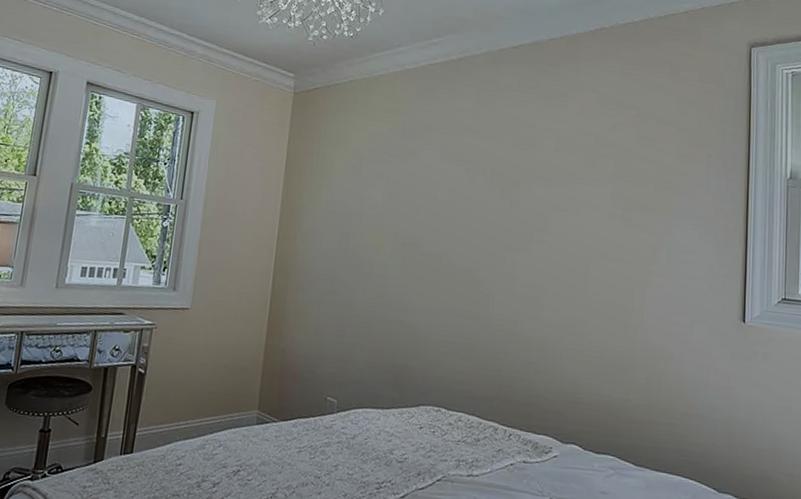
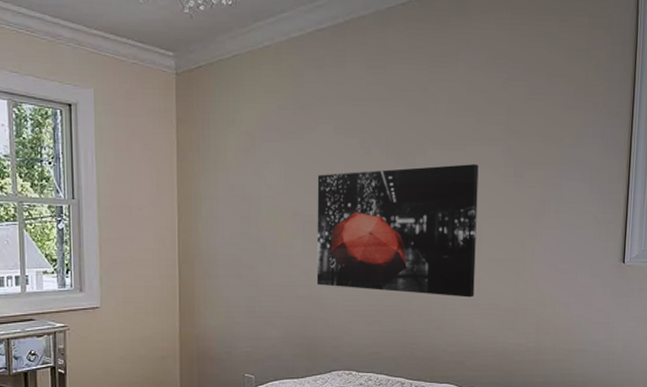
wall art: none [410,198,586,342] -> present [316,164,479,298]

